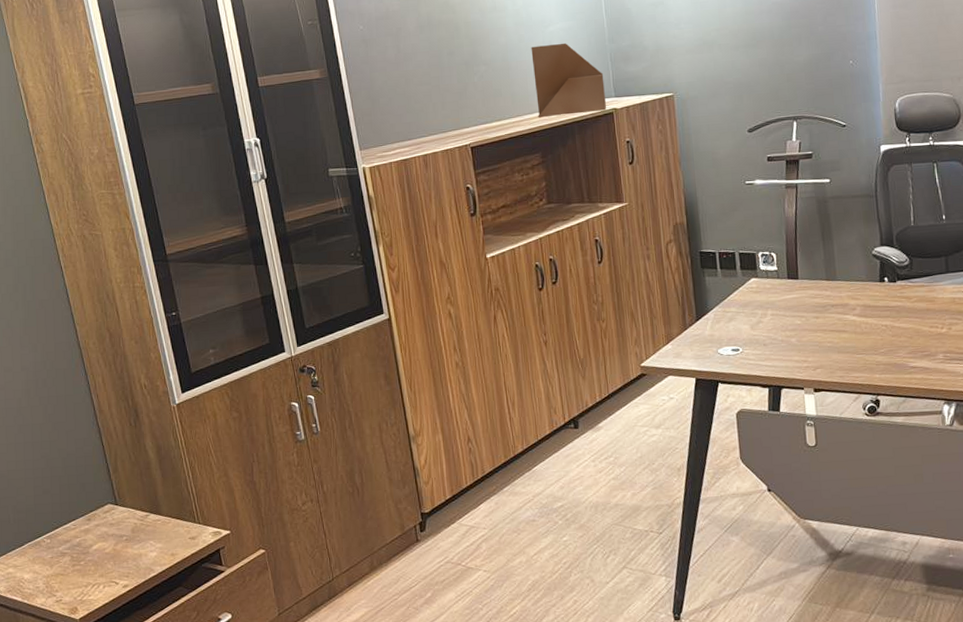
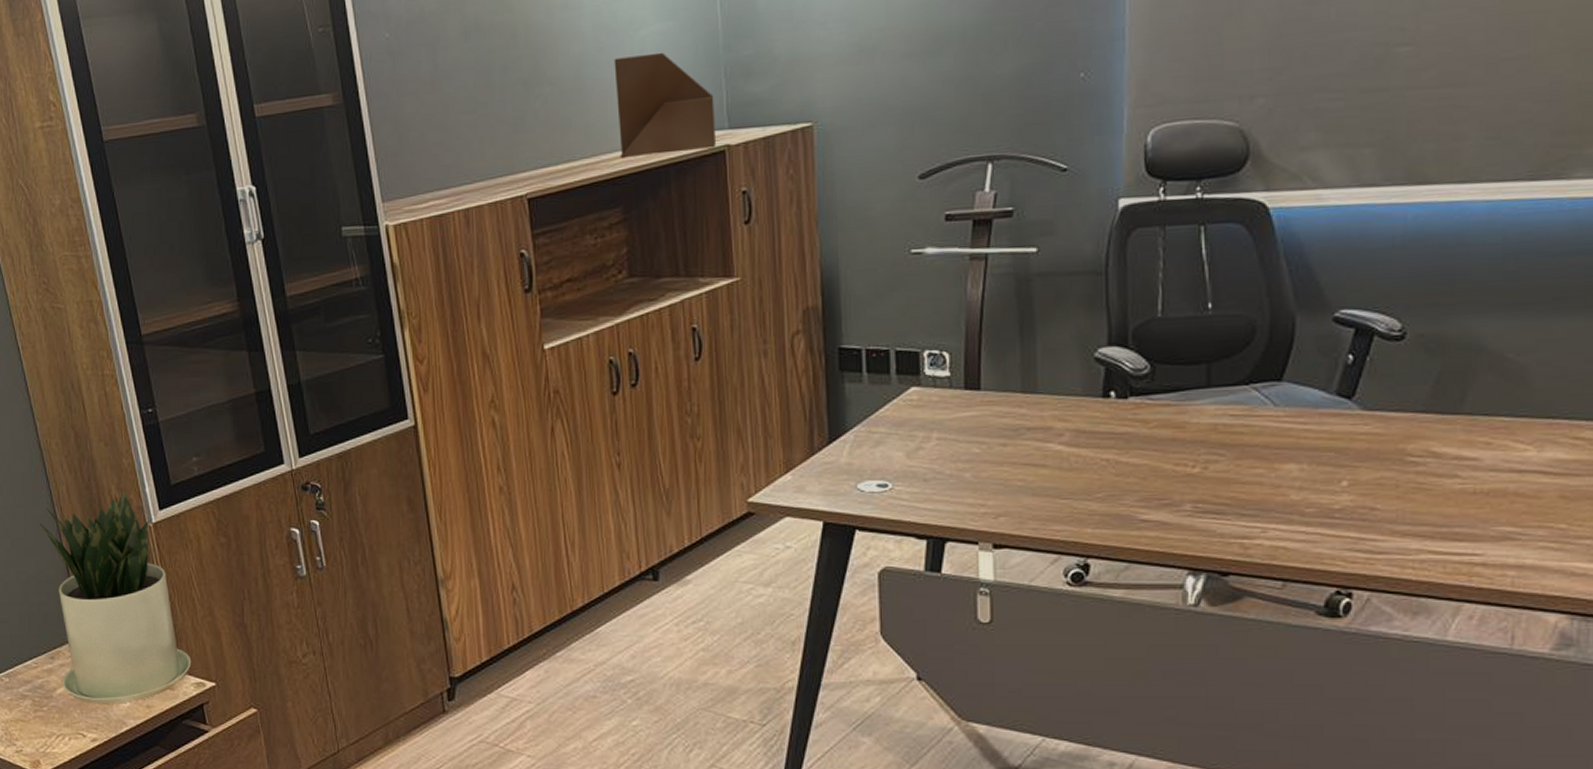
planter: none [79,379,210,556] -> present [40,490,192,704]

